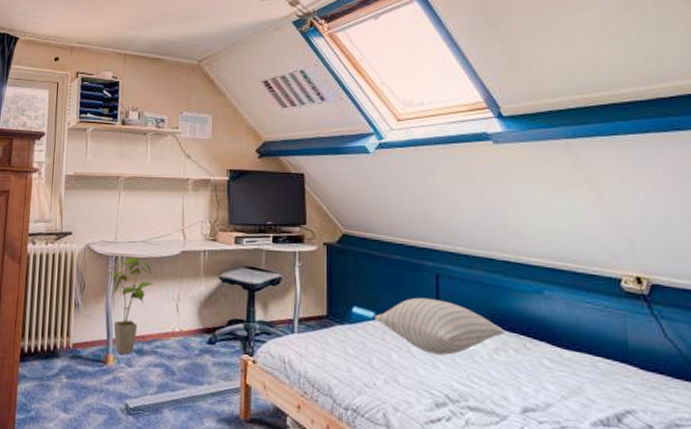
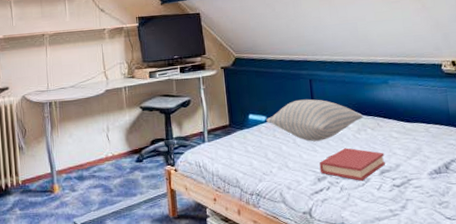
house plant: present [111,257,153,355] -> none [48,100,85,183]
hardback book: none [439,369,530,417] -> present [319,148,385,181]

